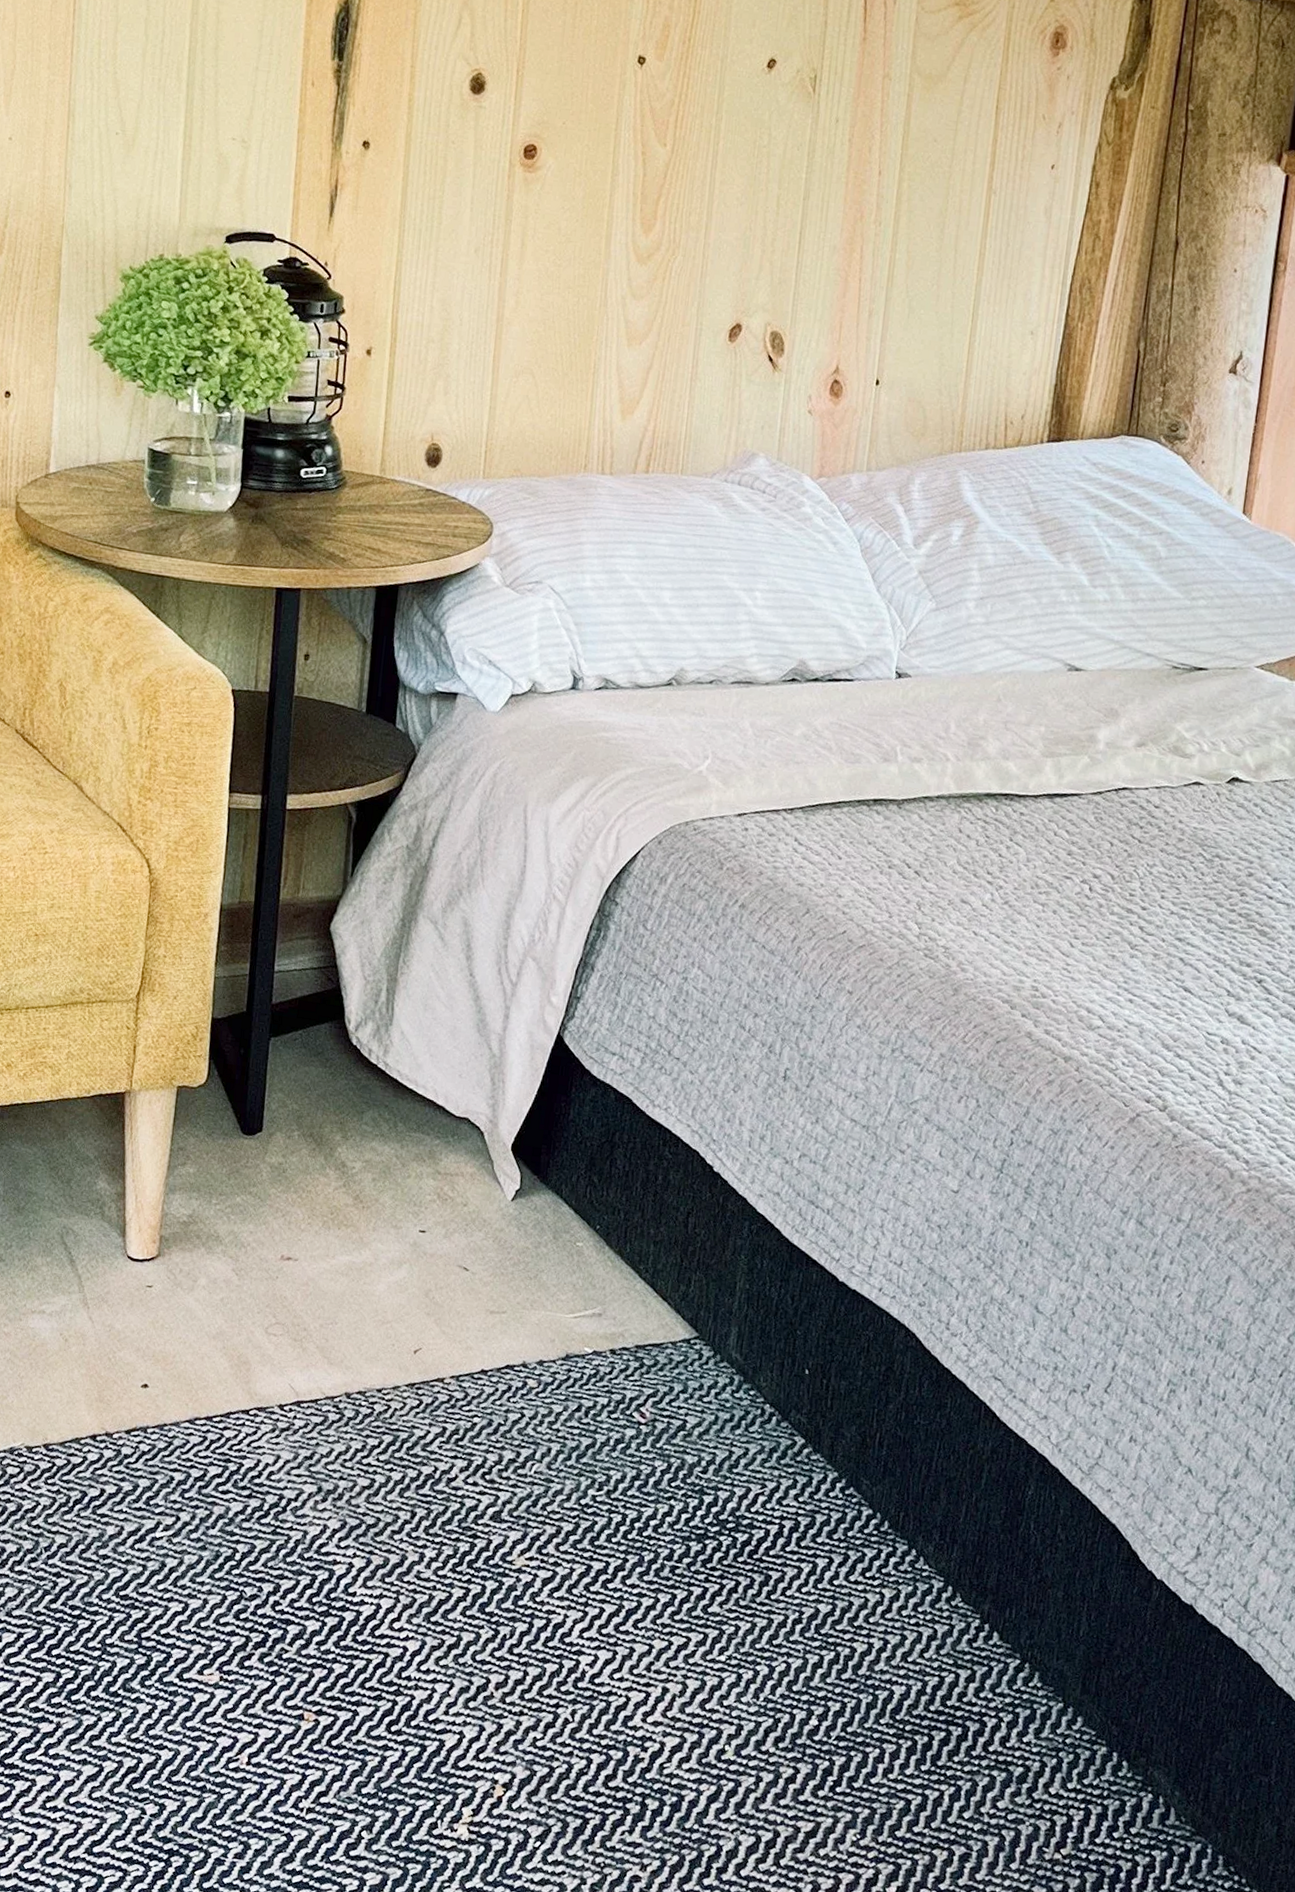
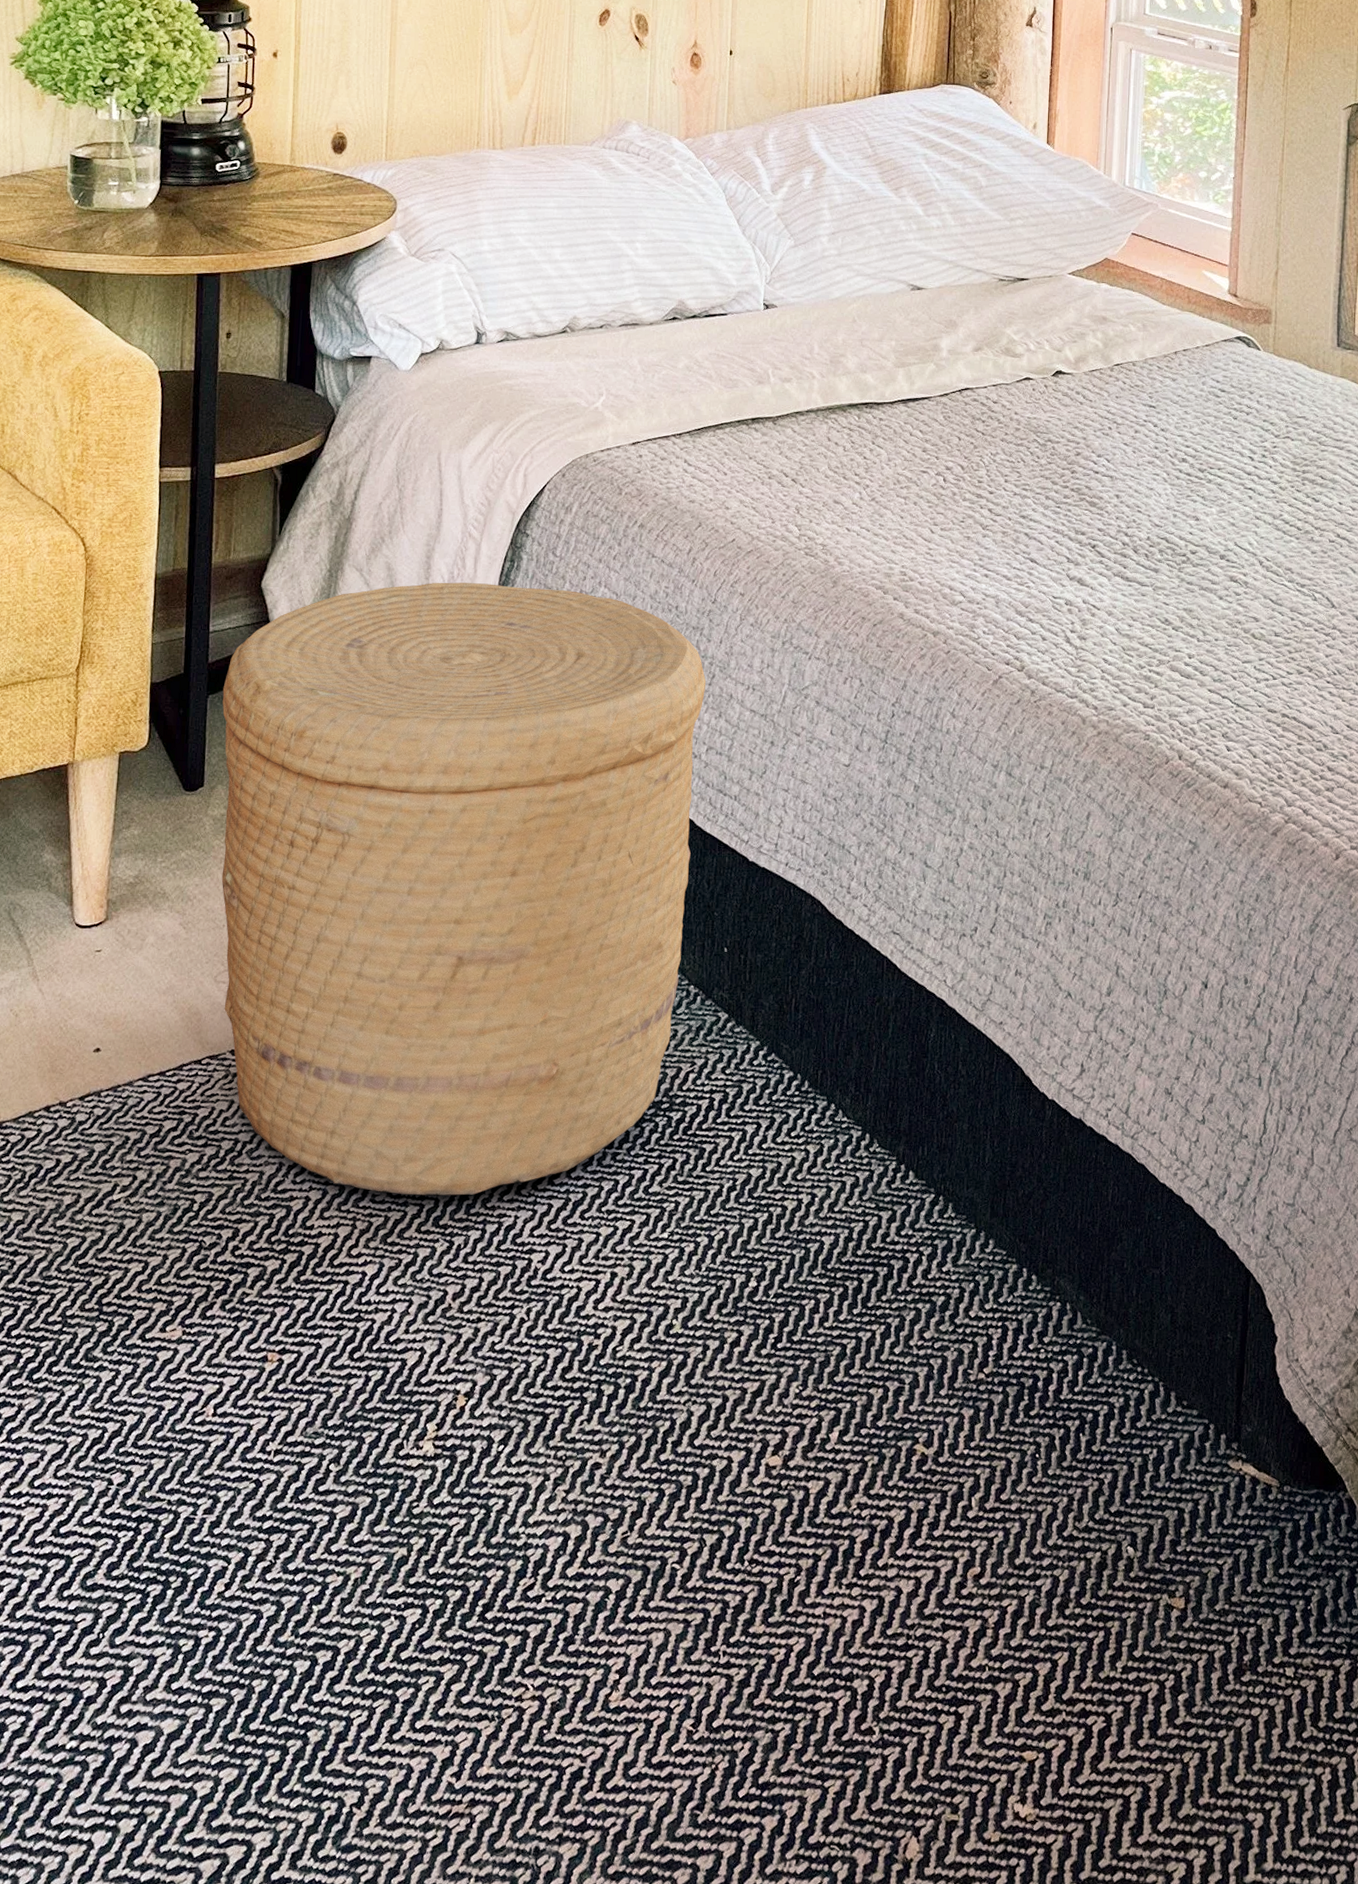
woven basket: none [274,943,804,1587] -> present [221,582,707,1196]

